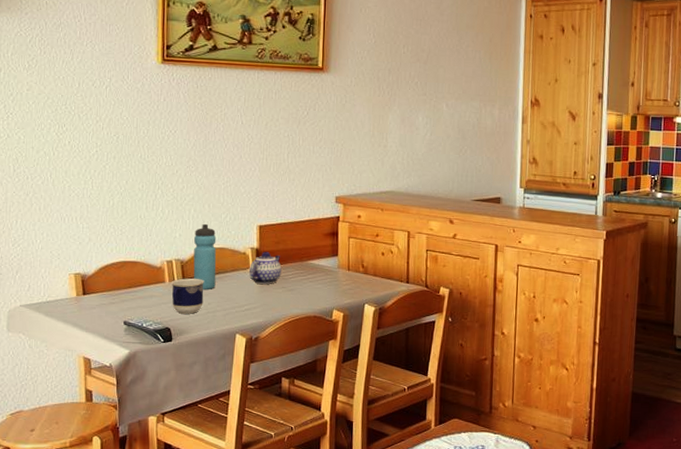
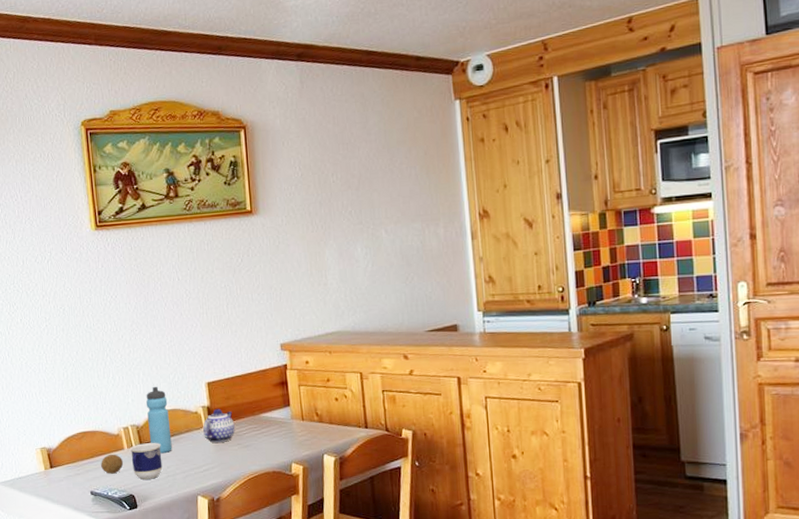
fruit: none [138,286,163,306] -> present [101,454,124,474]

